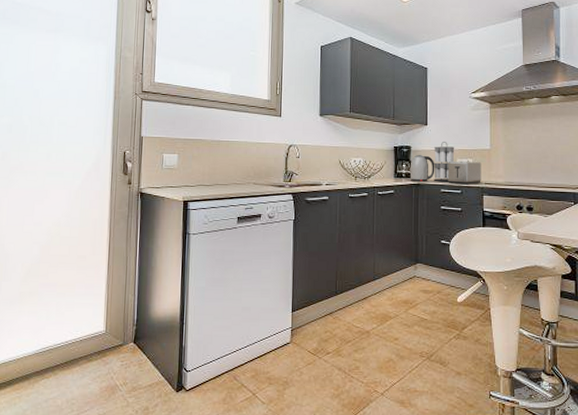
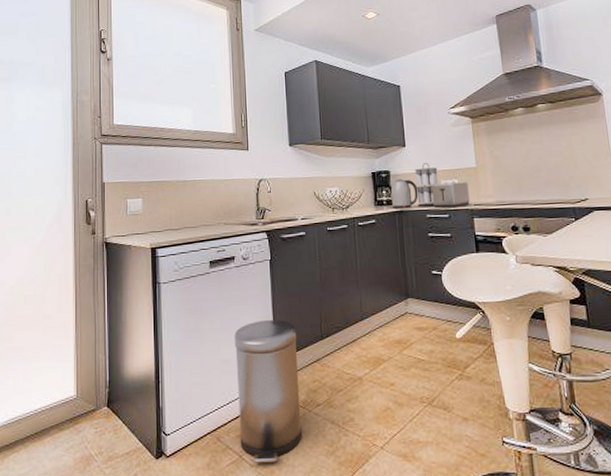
pedal bin: none [254,274,314,401] -> present [234,320,302,463]

